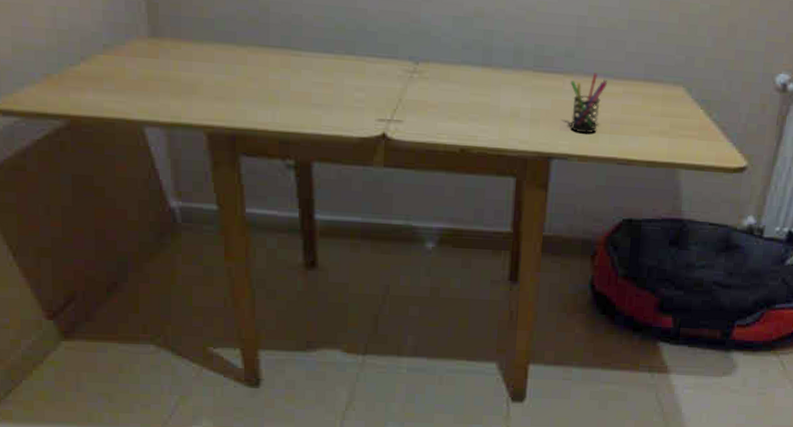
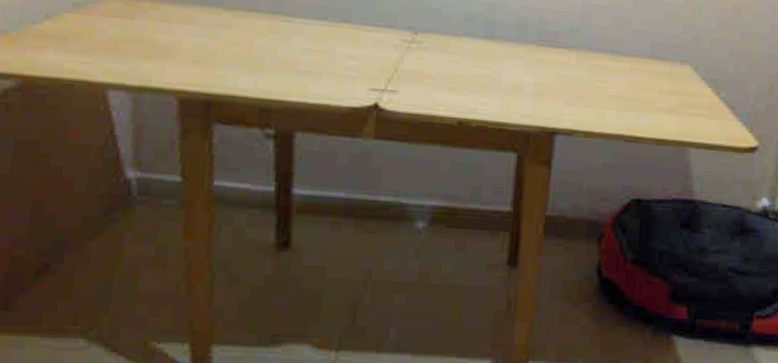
pen holder: present [570,73,607,133] -> none [575,49,613,109]

